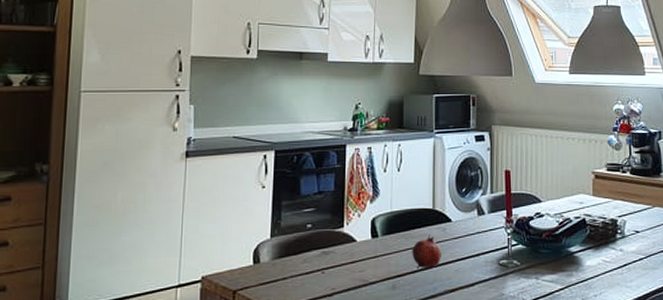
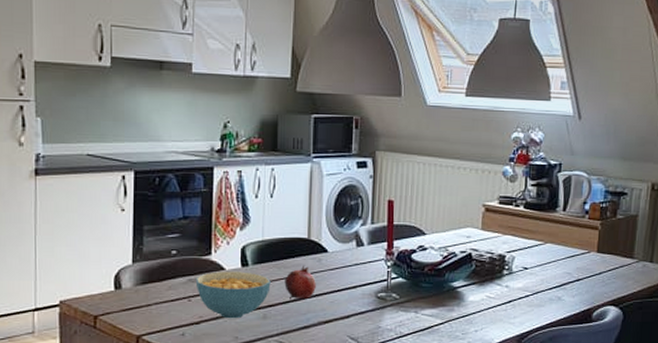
cereal bowl: none [329,243,399,290] -> present [195,271,271,319]

